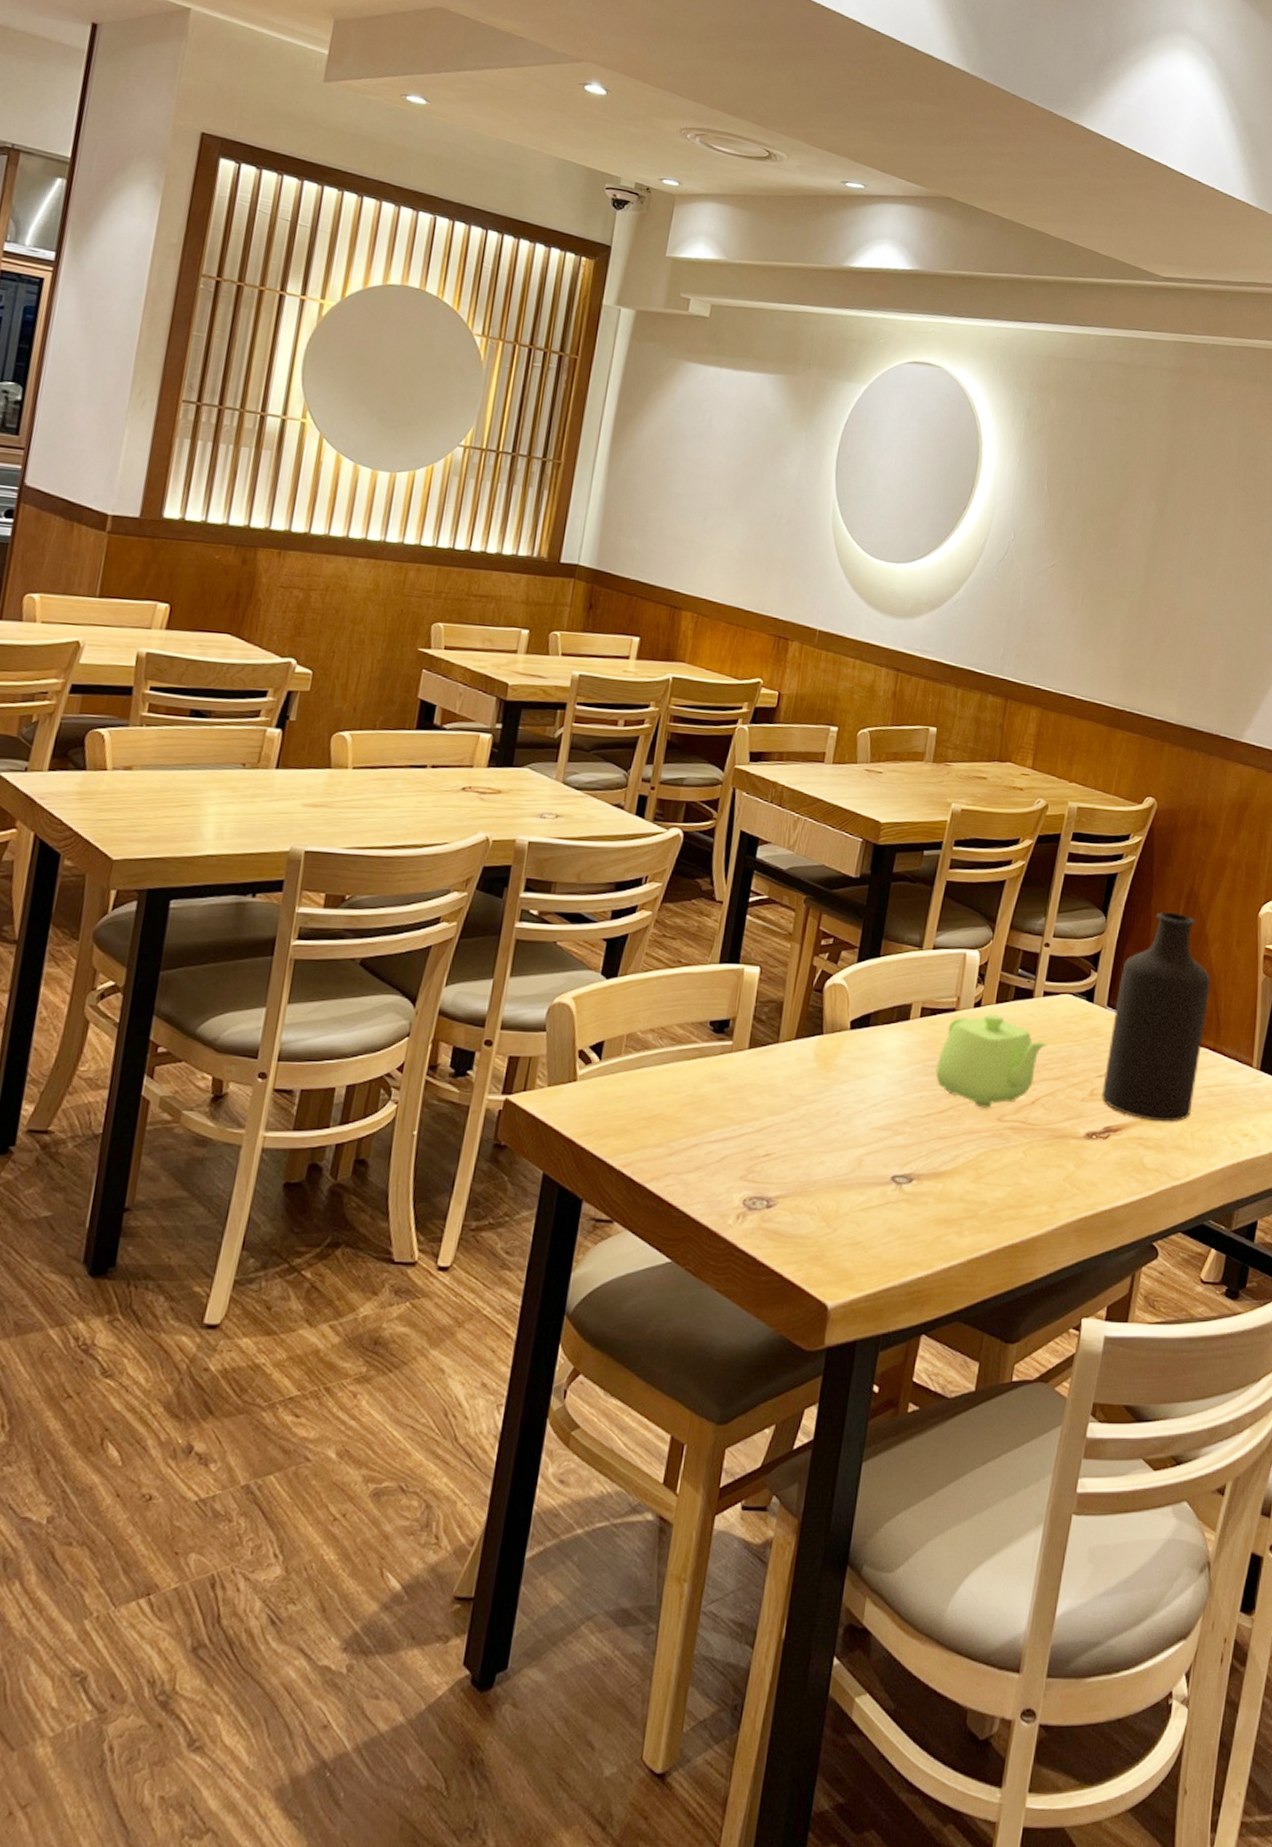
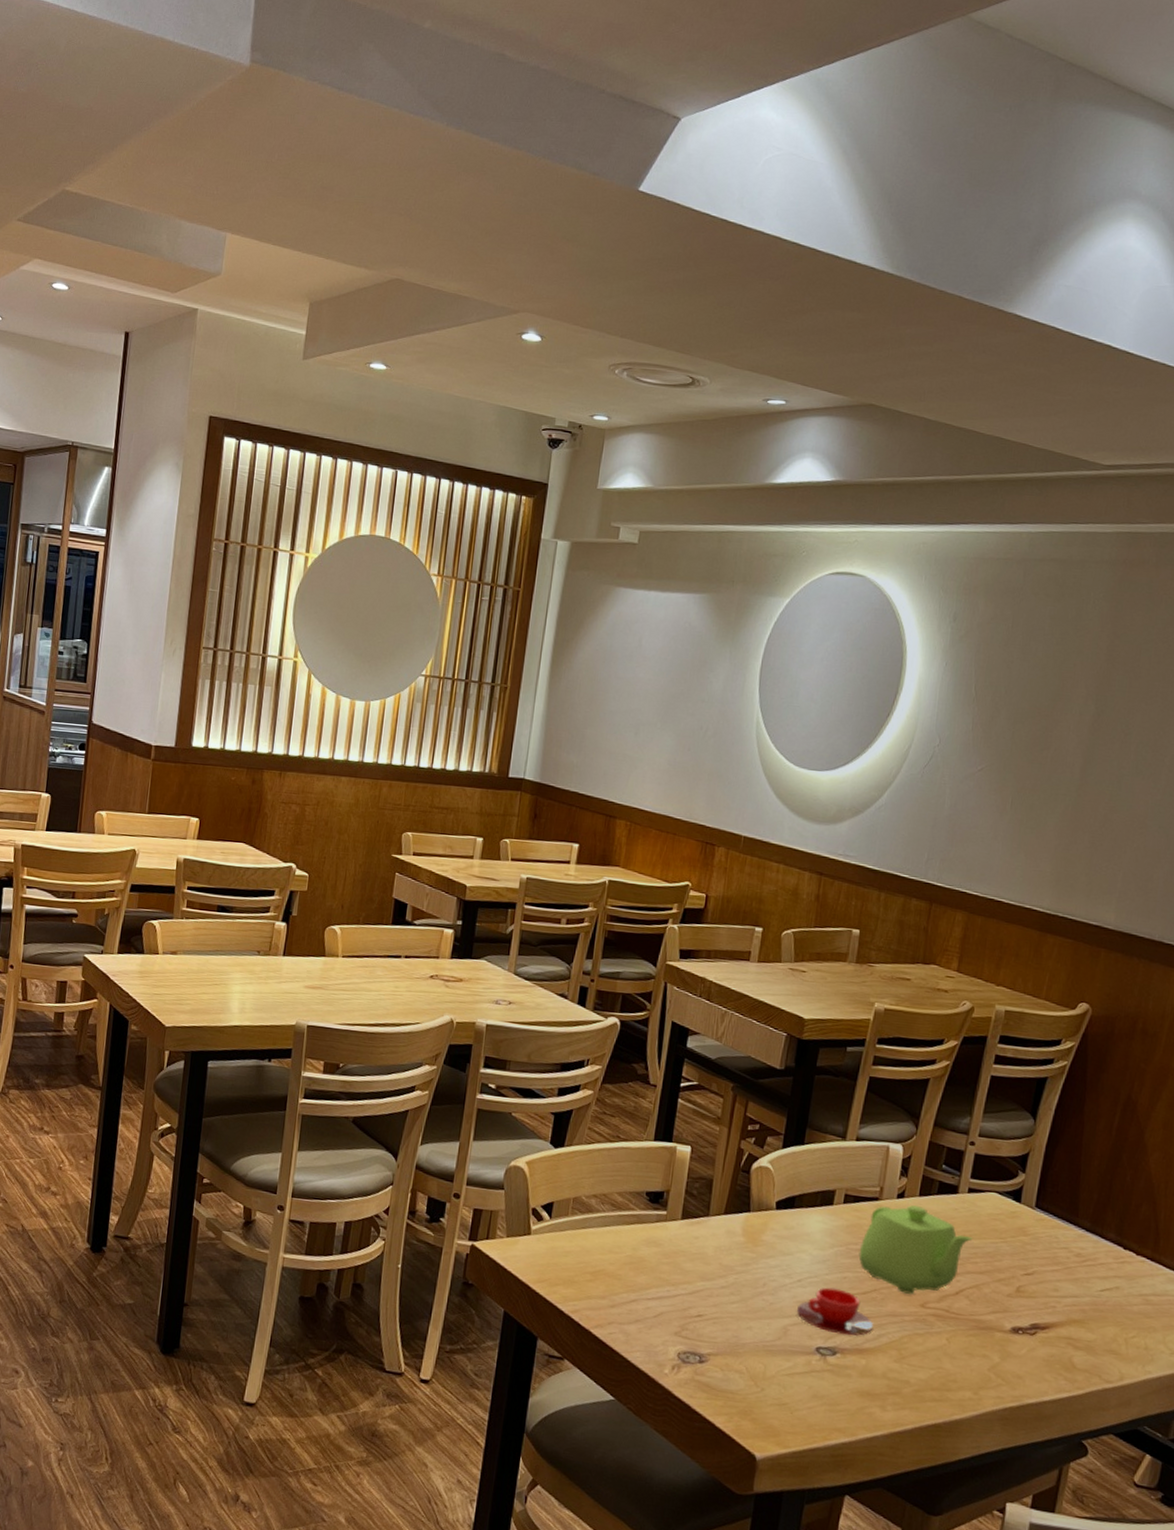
teacup: none [871,1109,951,1160] -> present [796,1287,874,1336]
bottle: present [1102,911,1211,1122] -> none [1029,1118,1150,1327]

